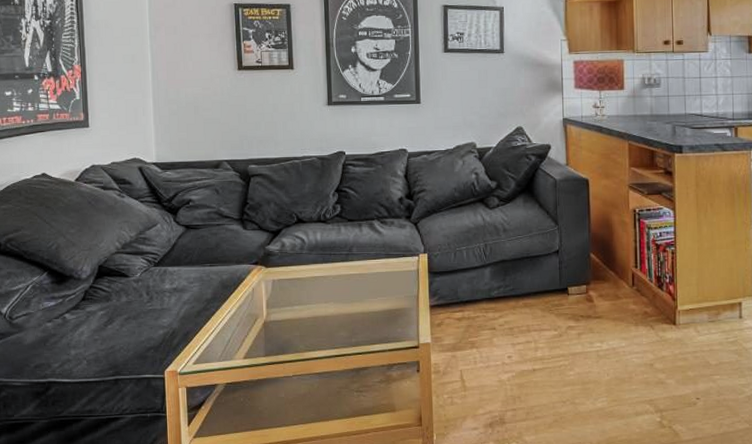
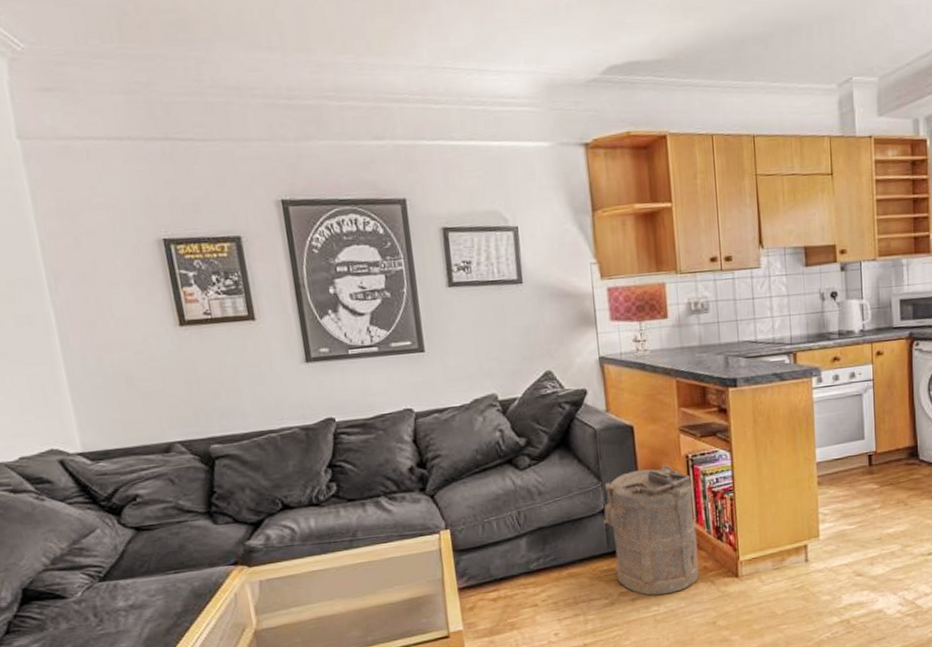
laundry hamper: none [557,216,640,333] -> present [603,465,700,595]

